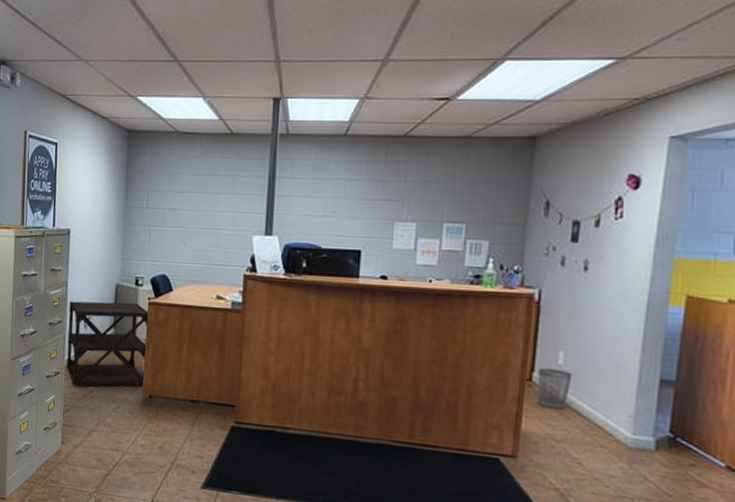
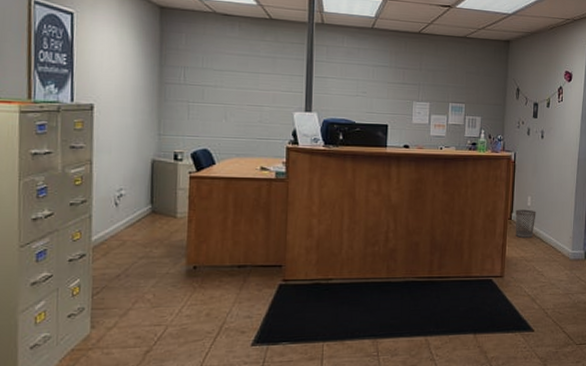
side table: present [66,301,149,387] -> none [94,177,191,267]

